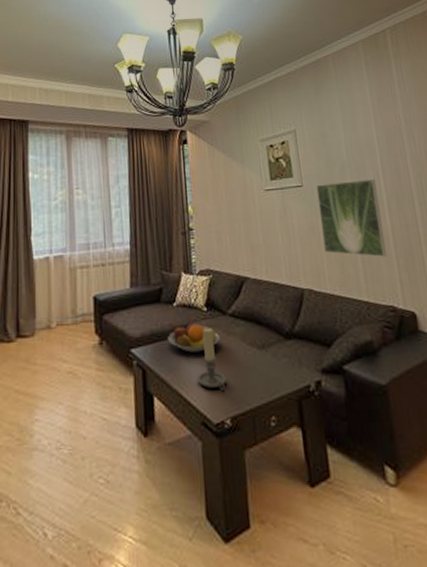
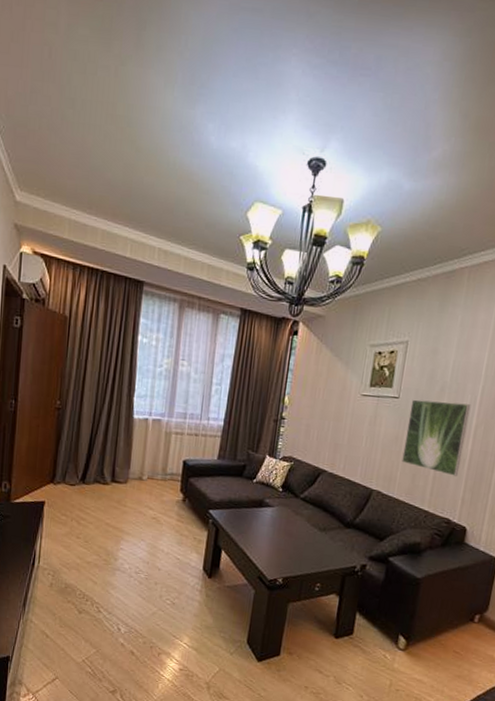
fruit bowl: present [168,322,221,353] -> none [243,498,289,524]
candle holder: present [197,328,227,390] -> none [261,505,287,556]

